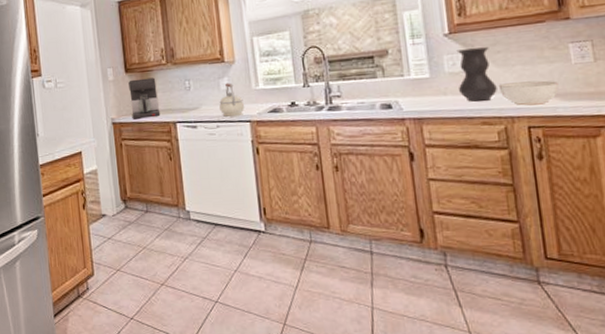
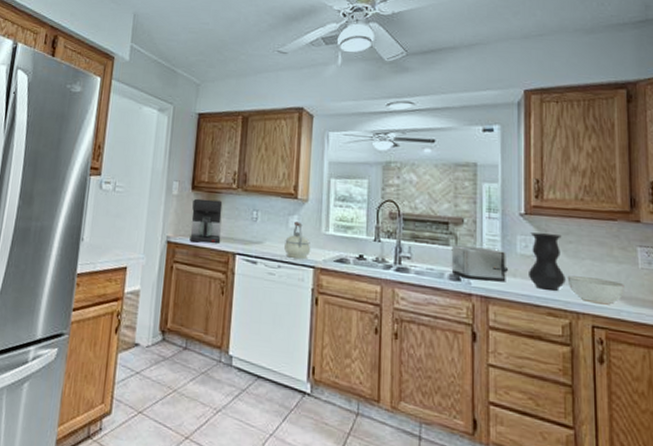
toaster: none [379,72,438,106] -> present [451,245,508,282]

